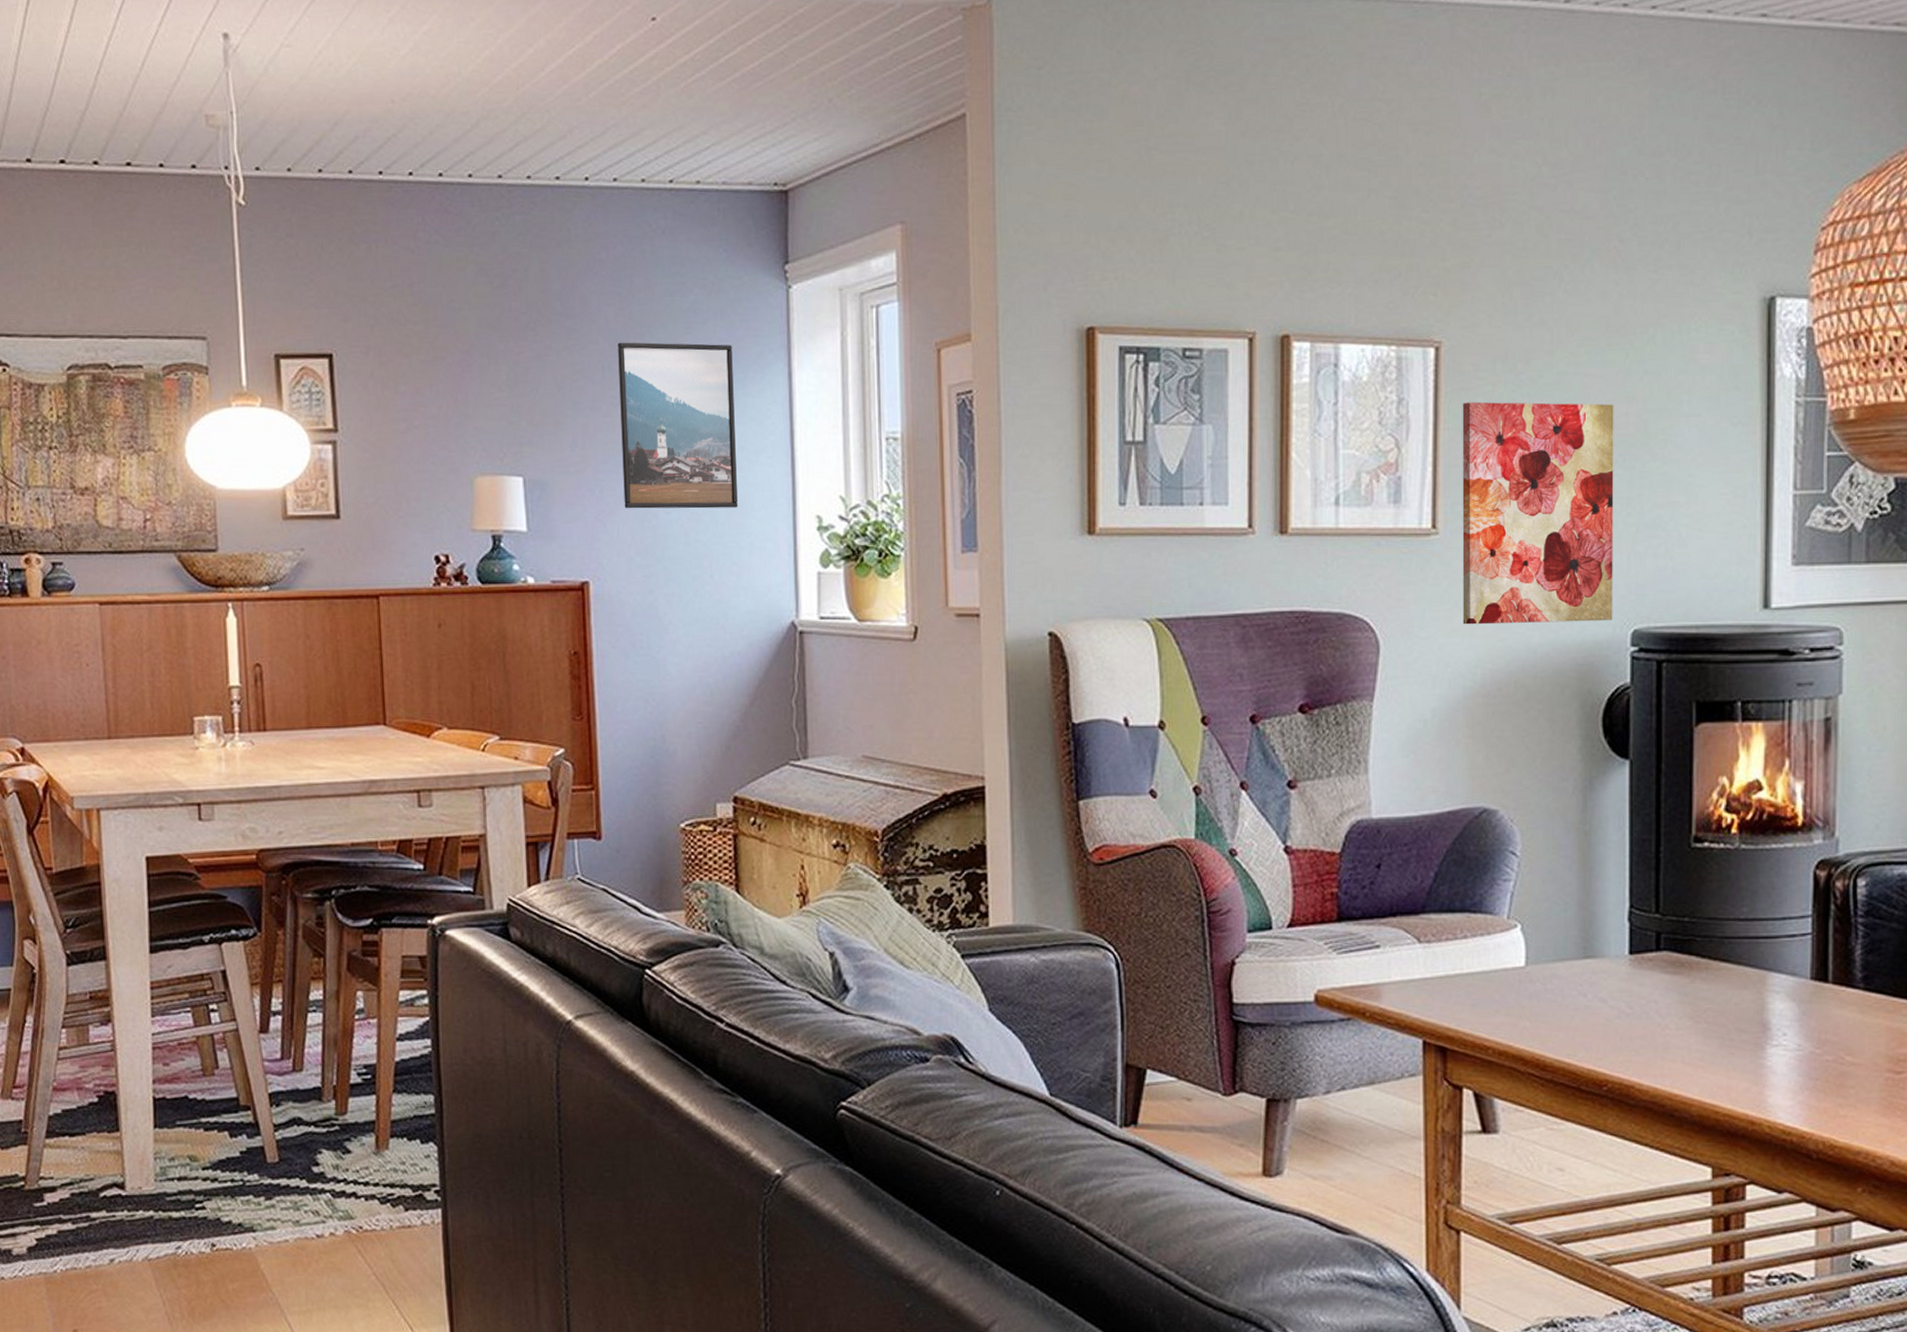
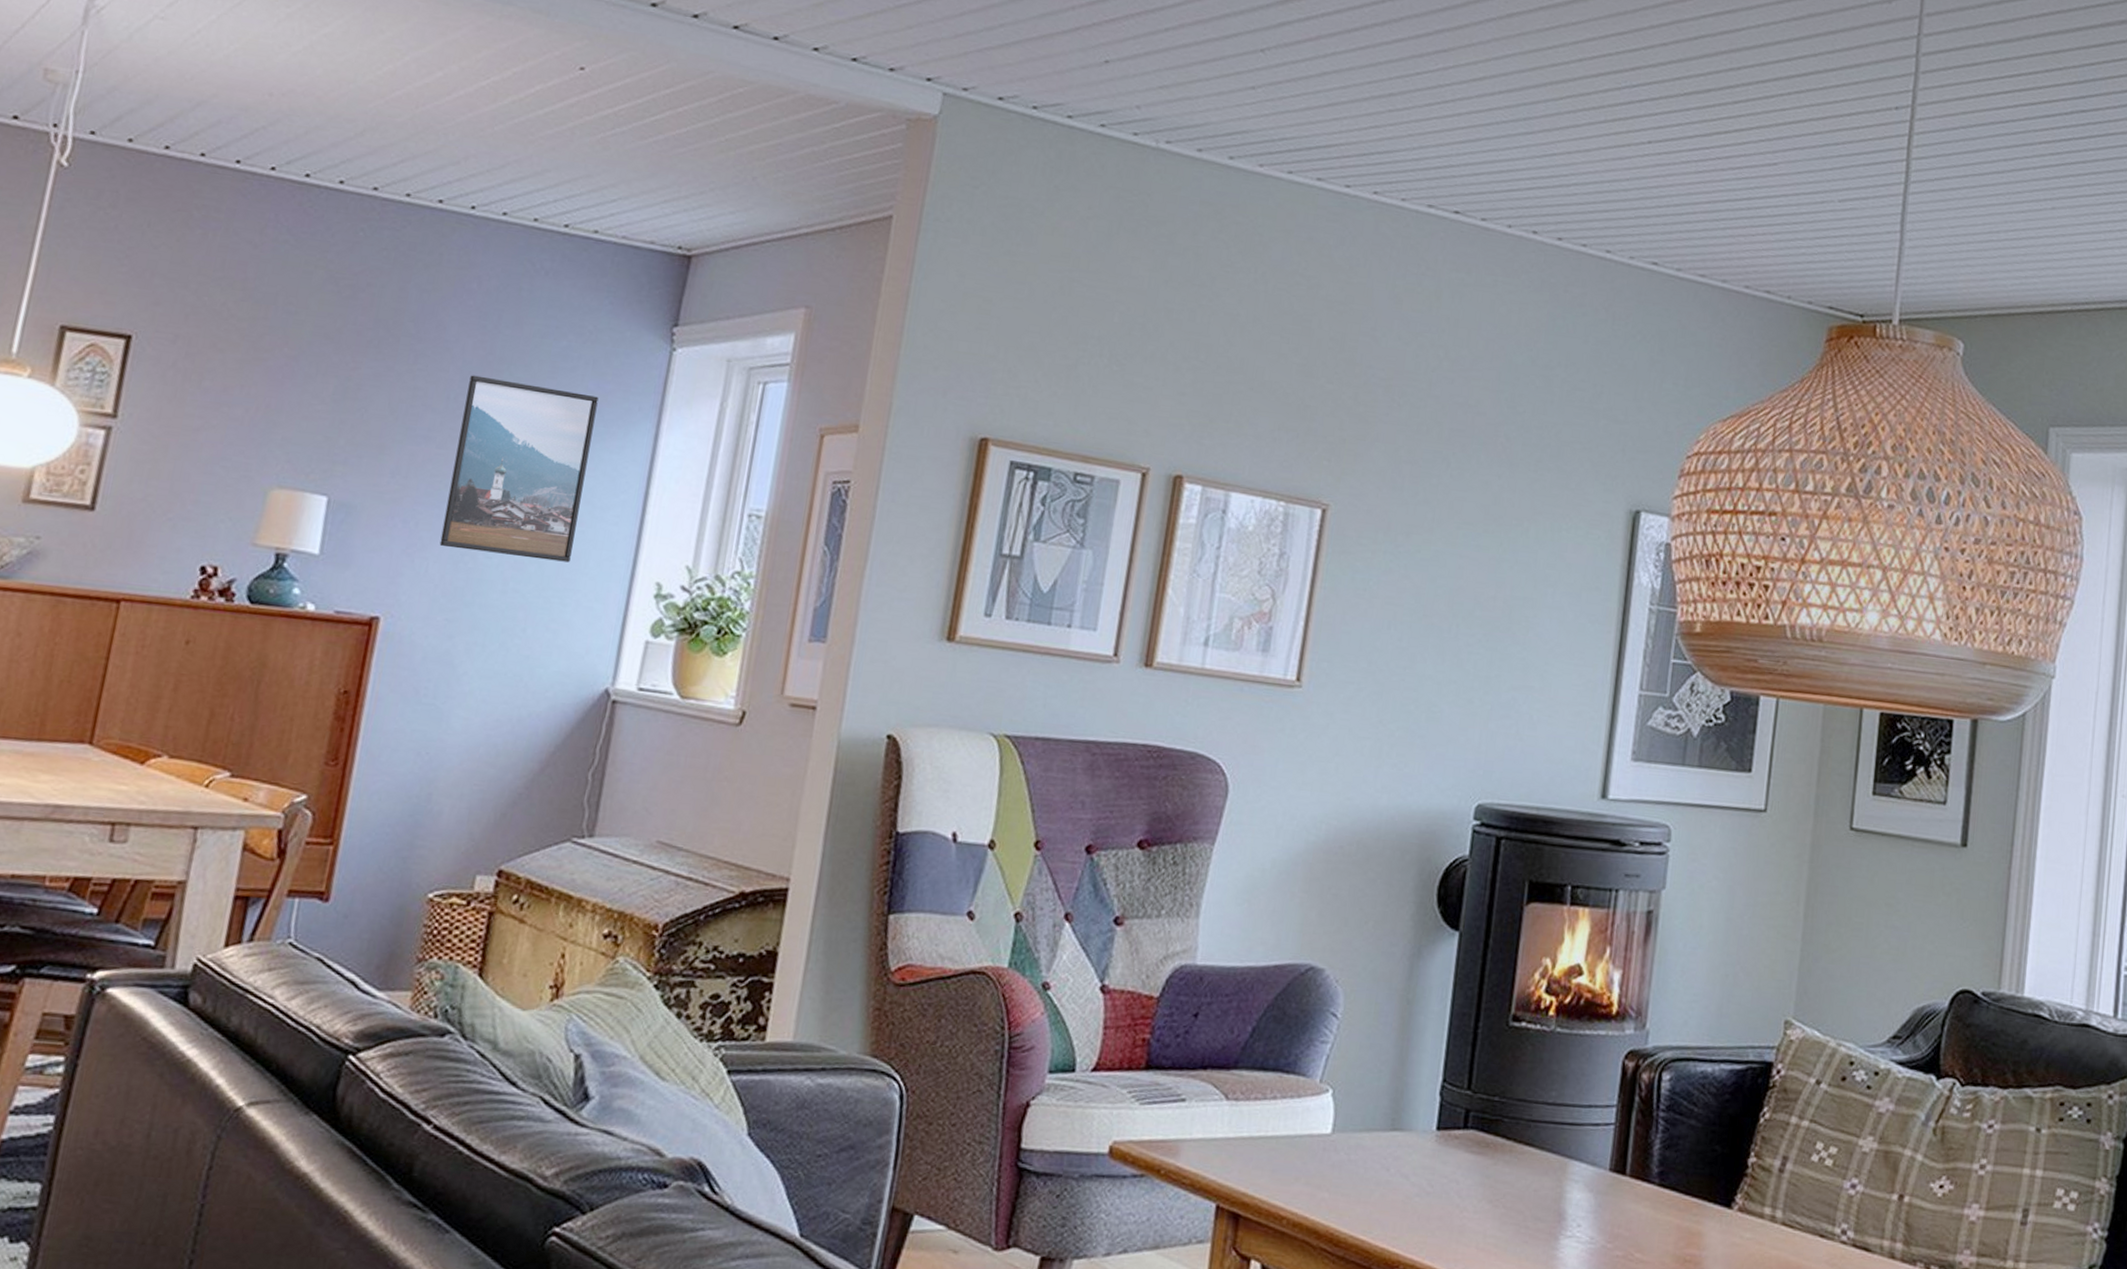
wall art: present [1462,401,1614,625] -> none [1314,565,1484,793]

